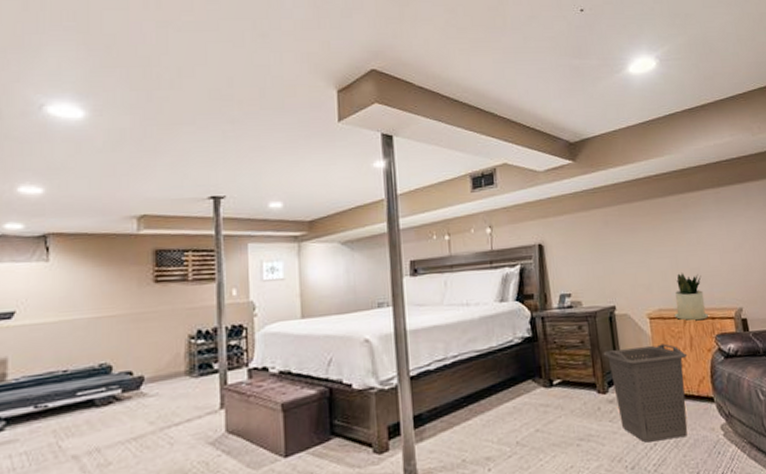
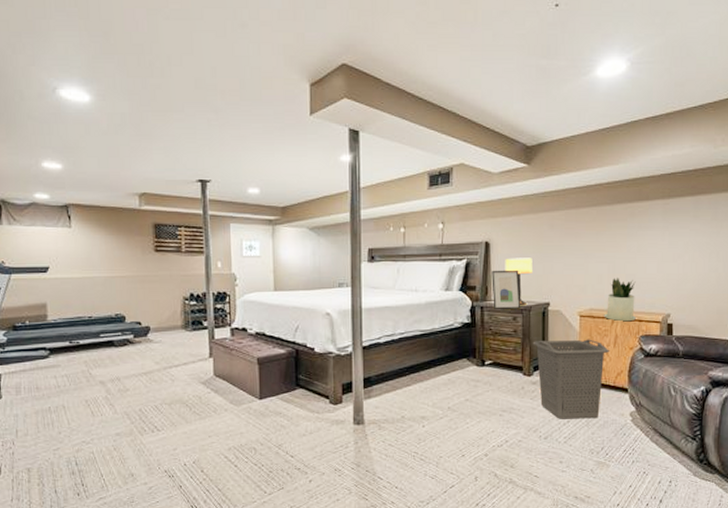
picture frame: none [549,272,586,319] -> present [491,269,521,309]
table lamp: none [561,258,592,313] -> present [505,257,532,306]

